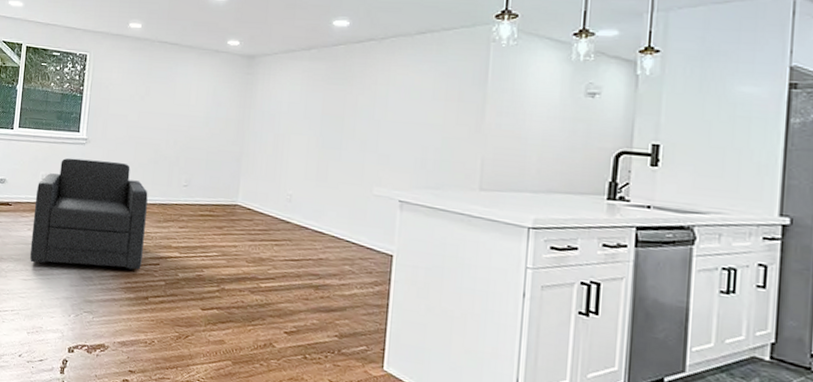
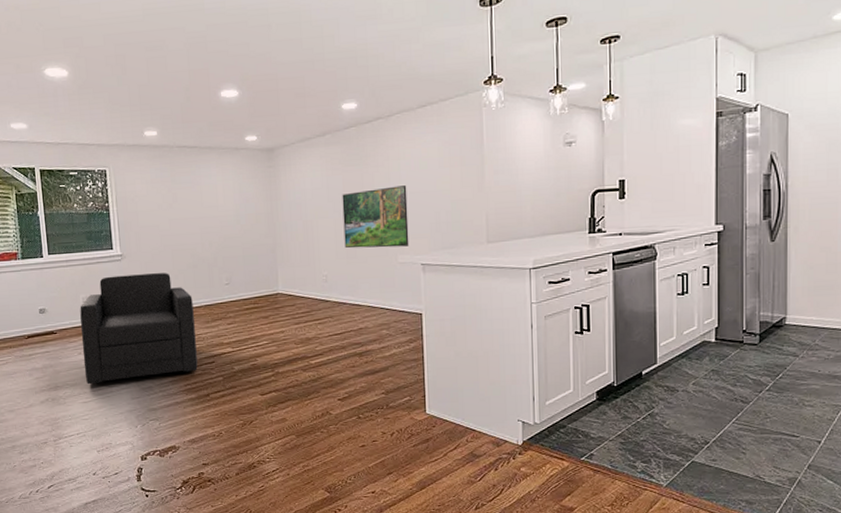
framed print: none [315,112,393,179] -> present [342,185,409,249]

